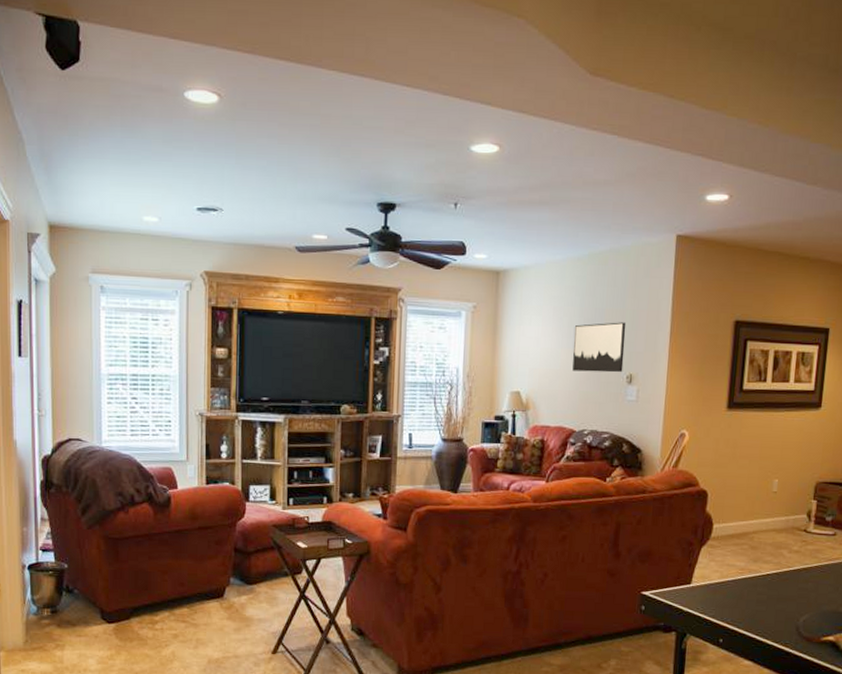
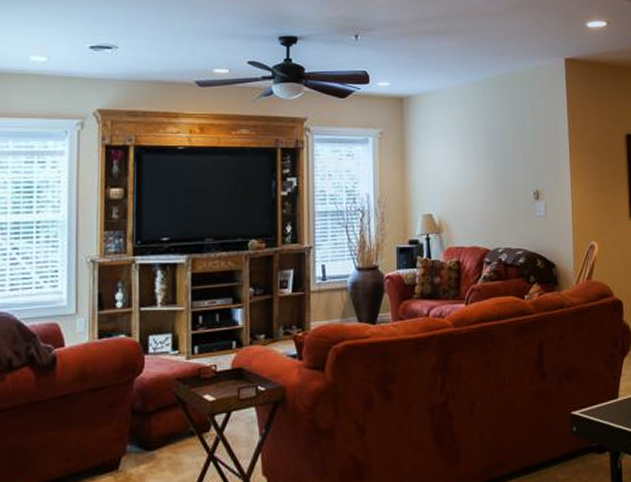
wall art: present [572,322,626,373] -> none [479,141,530,191]

